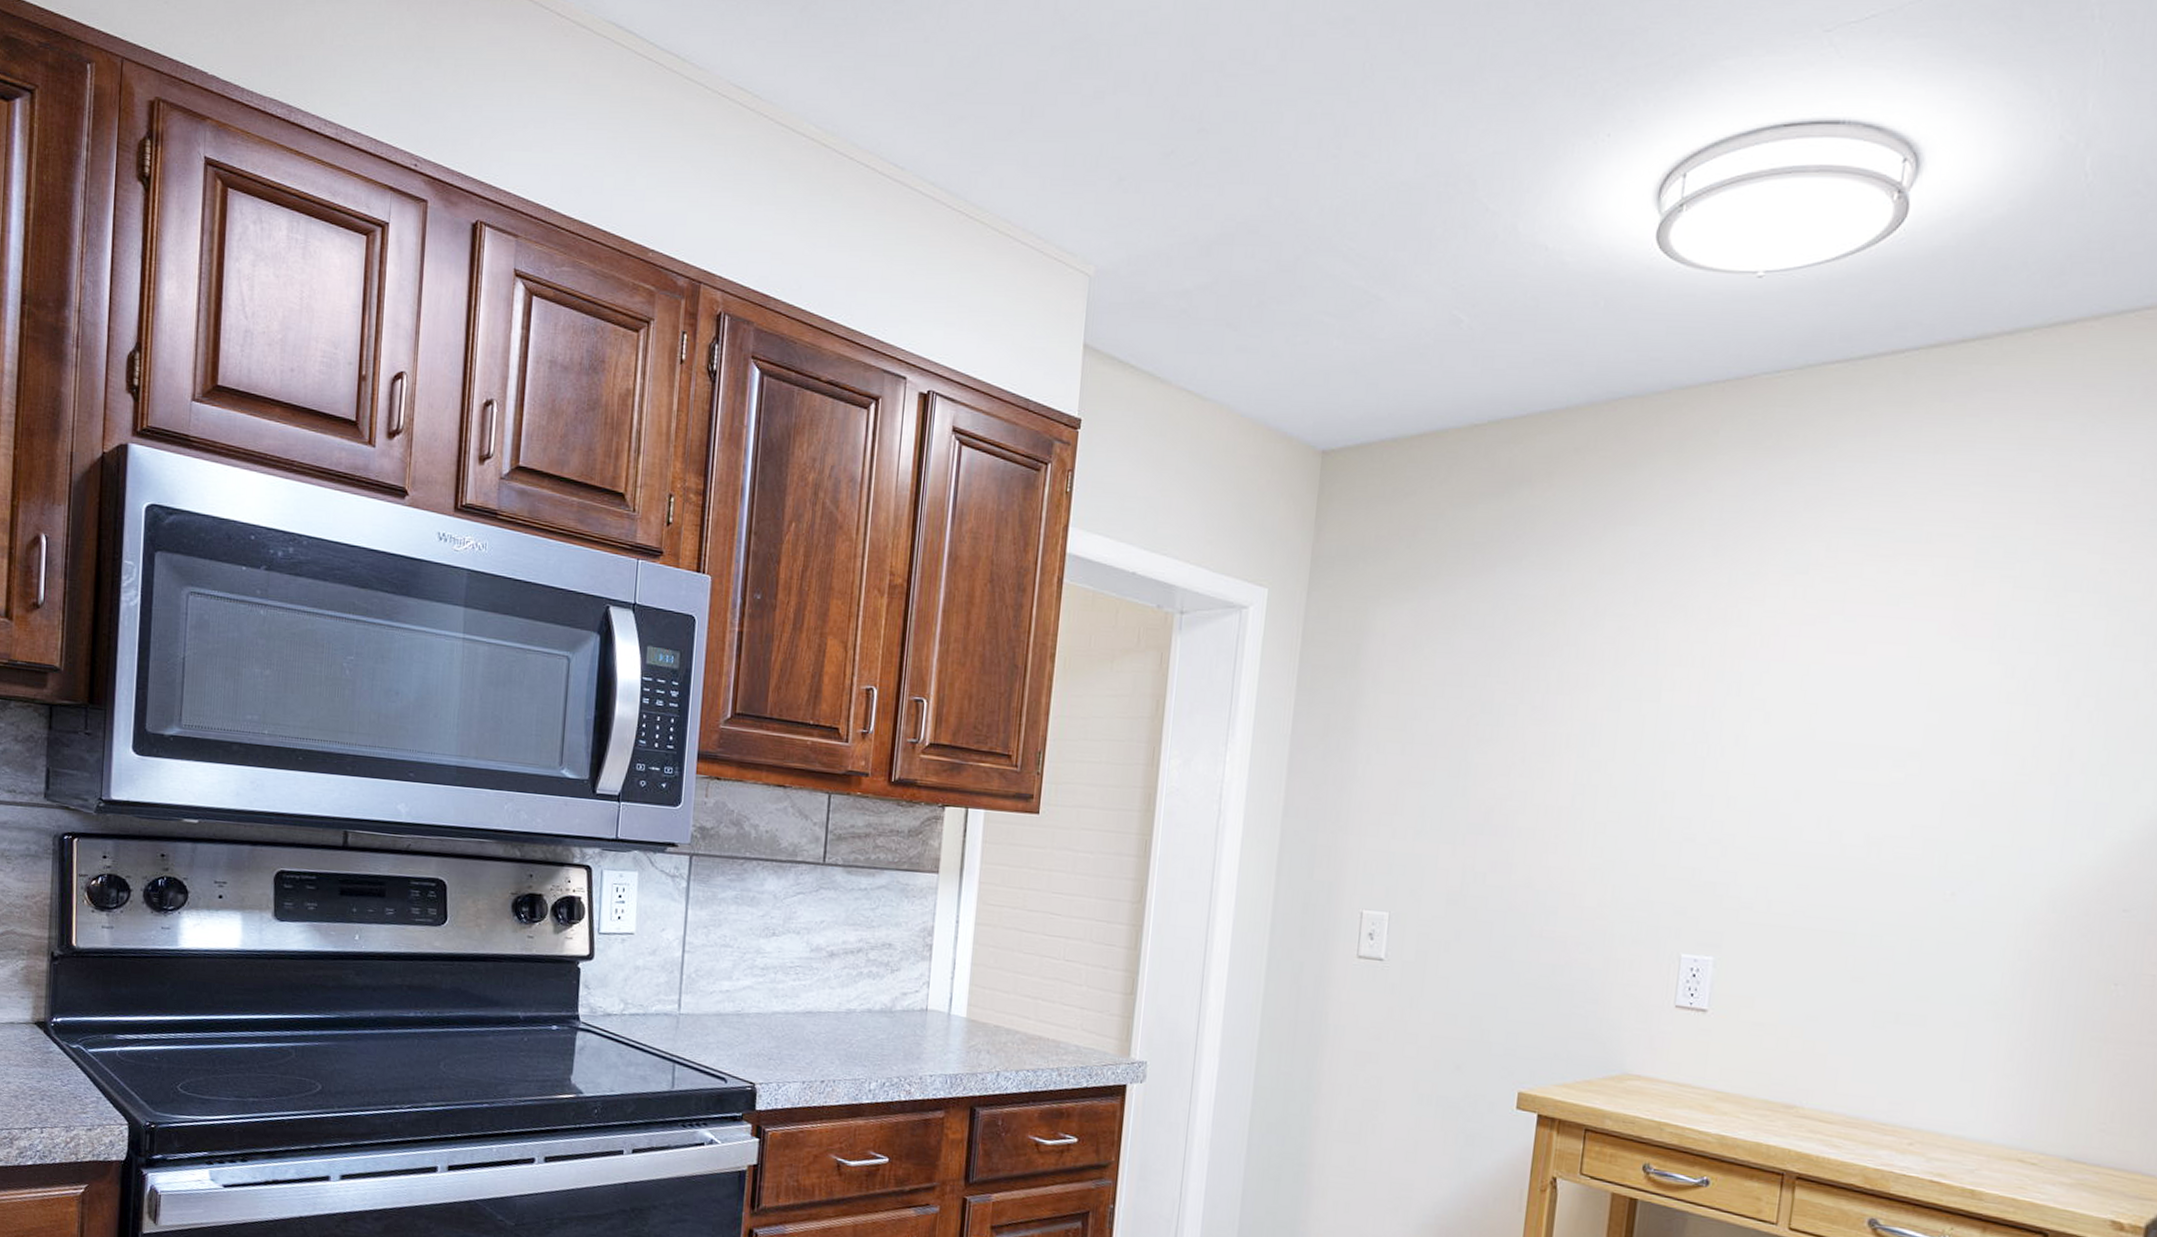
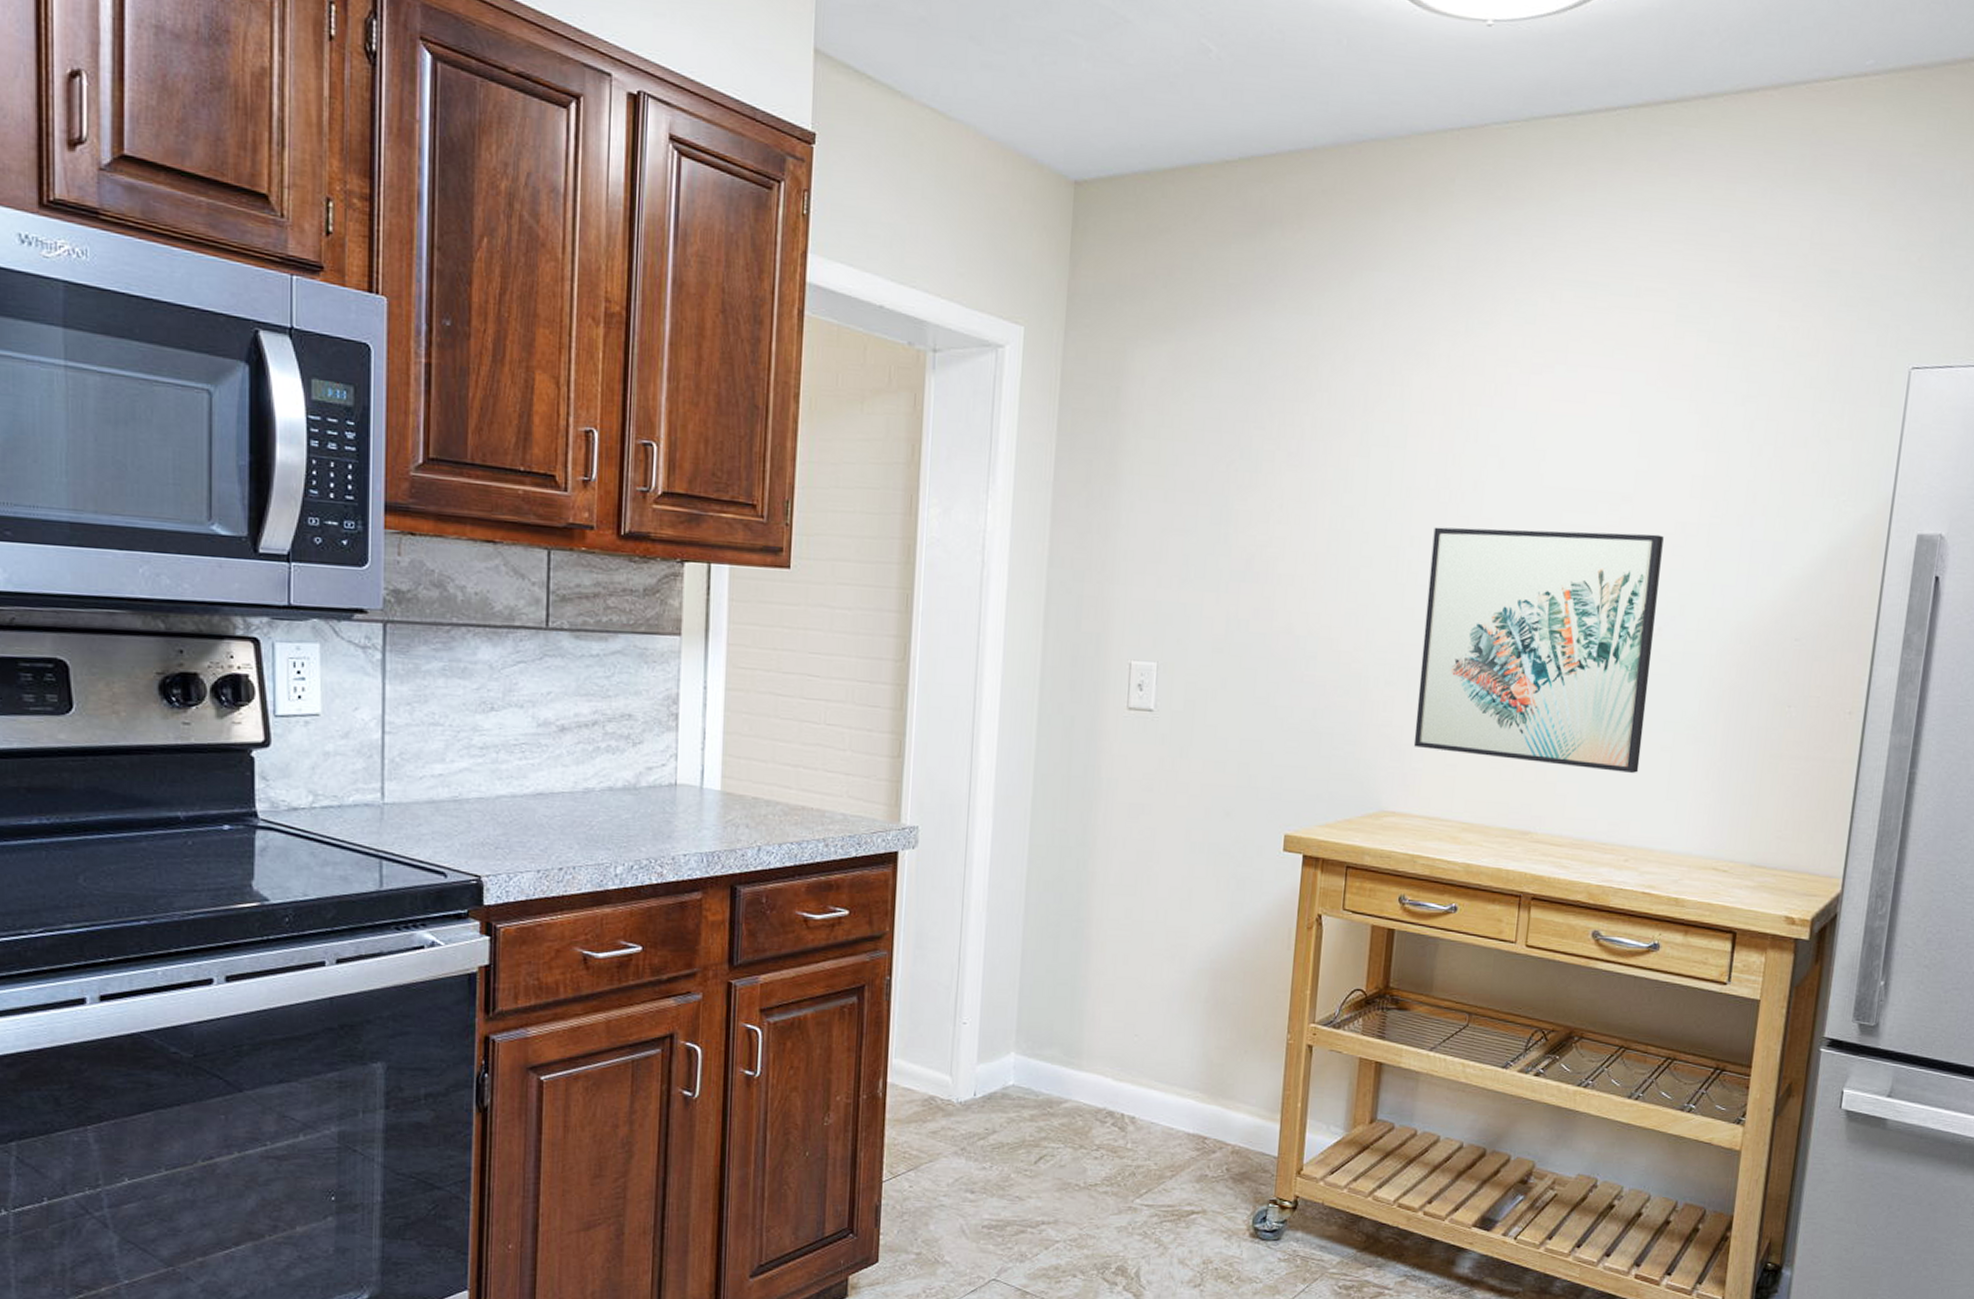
wall art: none [1662,782,1959,1049] -> present [1413,527,1664,773]

